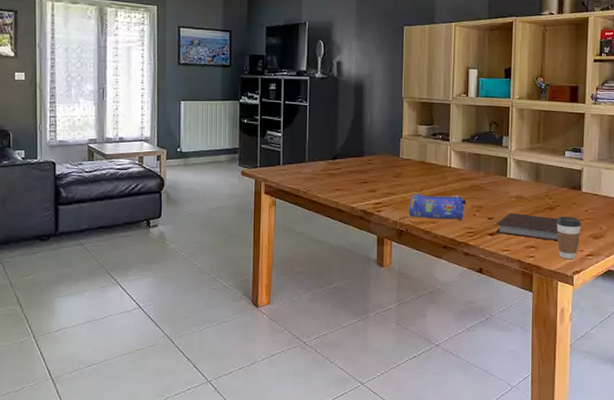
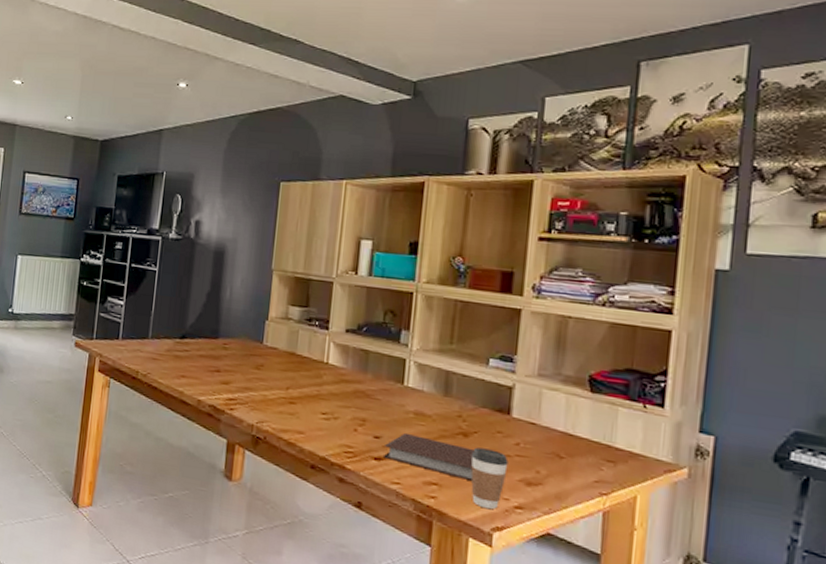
pencil case: present [408,193,467,221] -> none [268,392,347,436]

